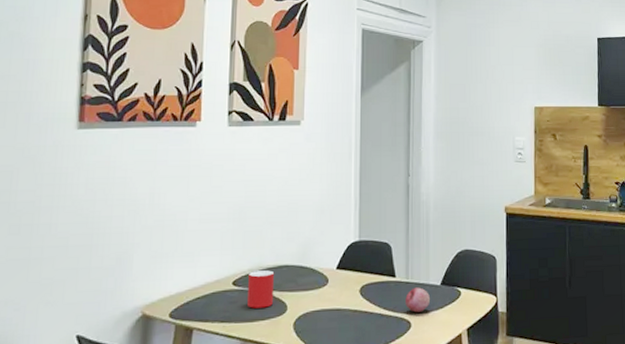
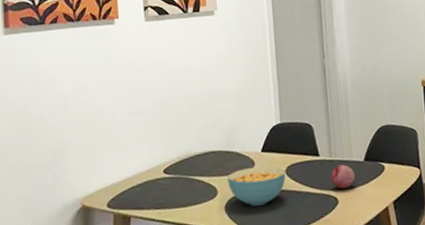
cup: present [247,270,275,309] -> none [178,157,204,194]
cereal bowl: none [299,284,359,325] -> present [227,166,286,206]

